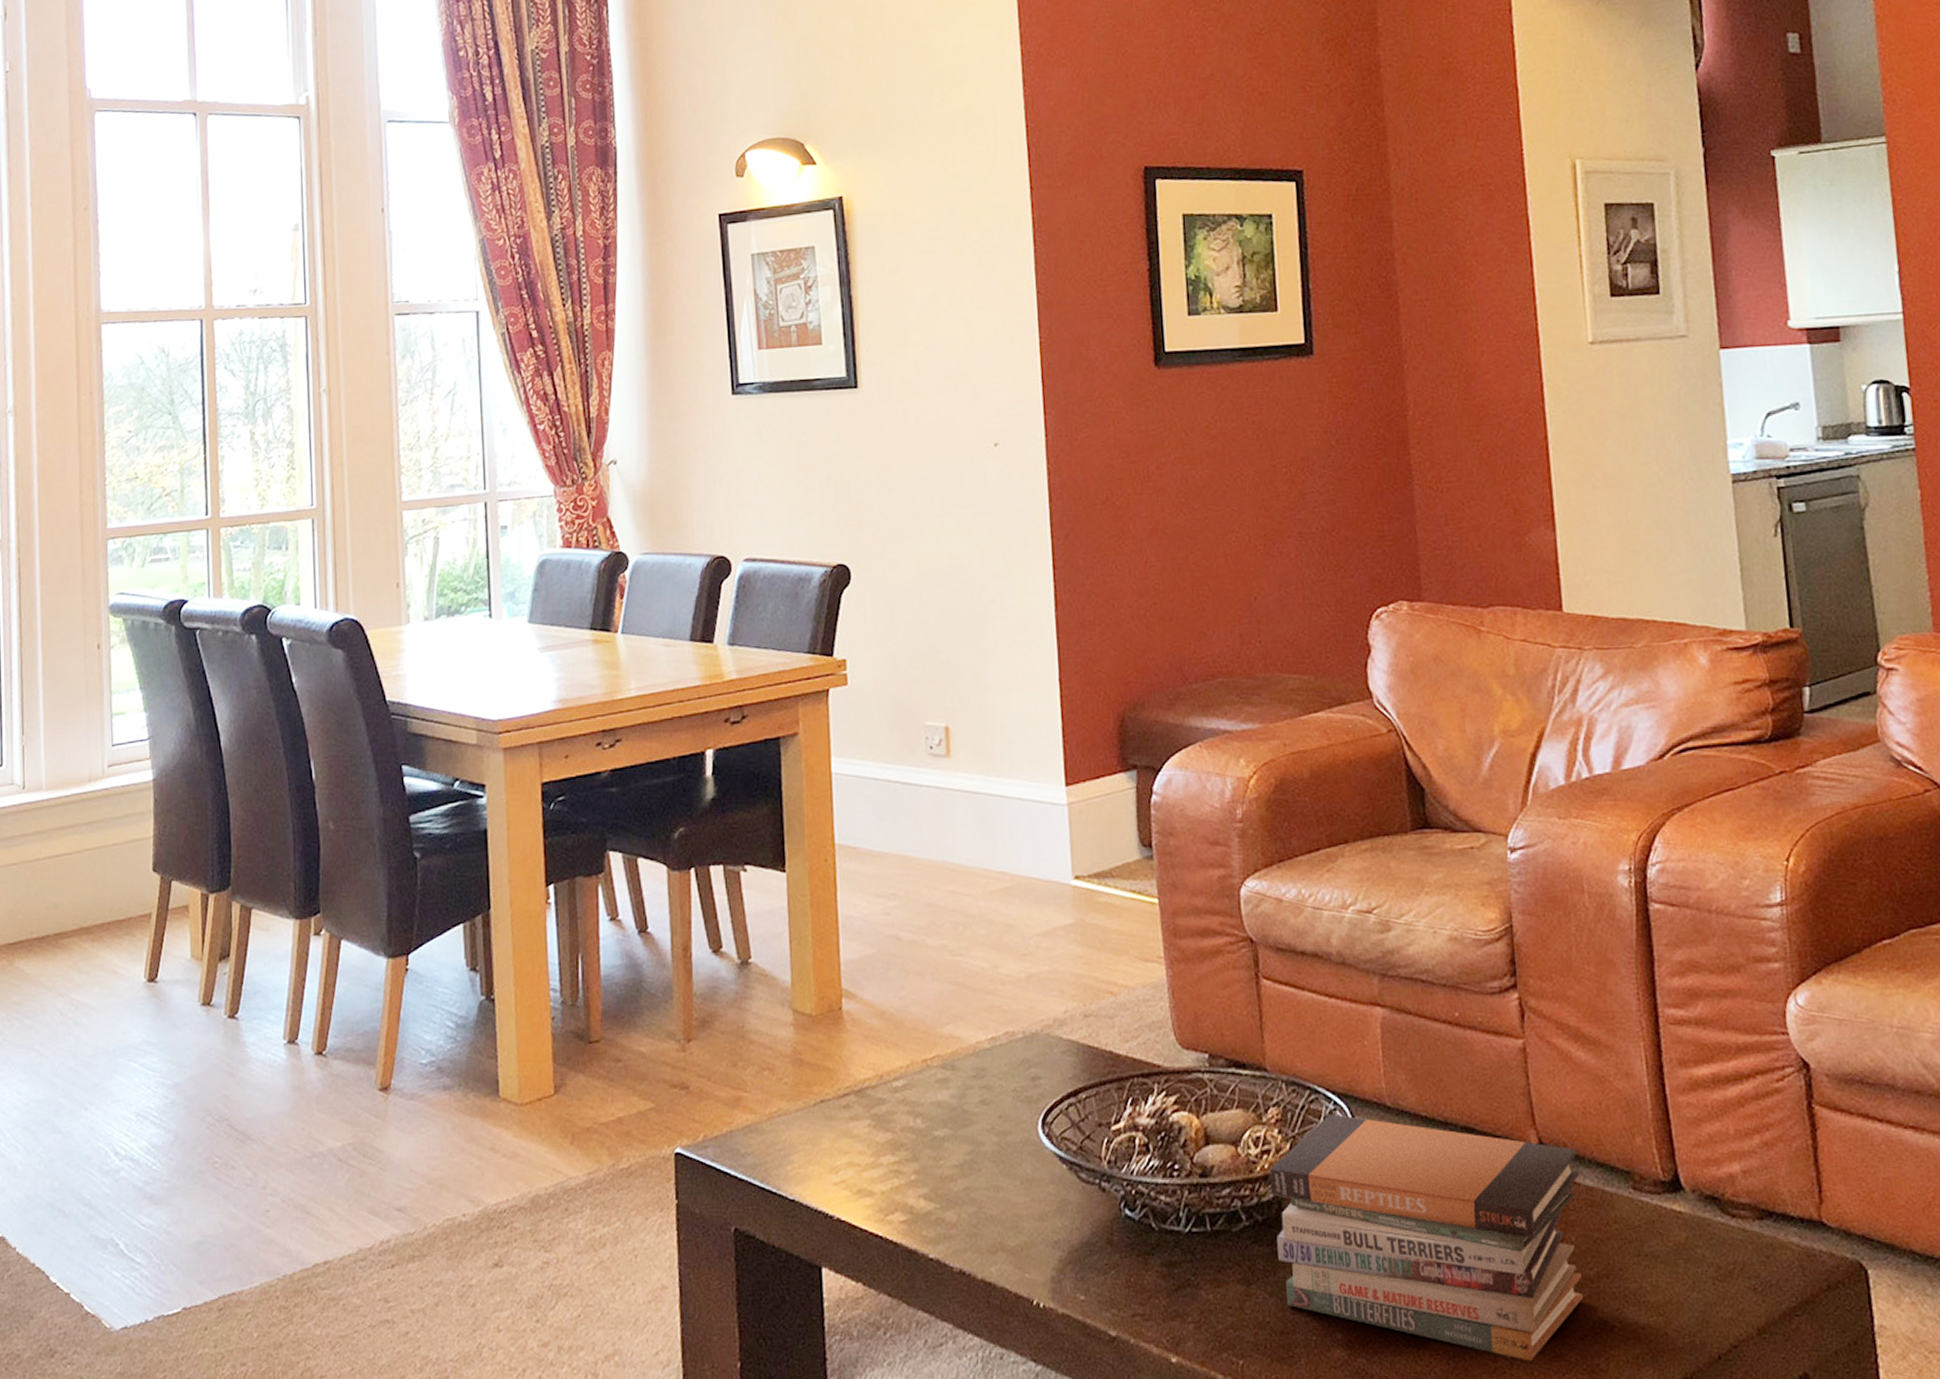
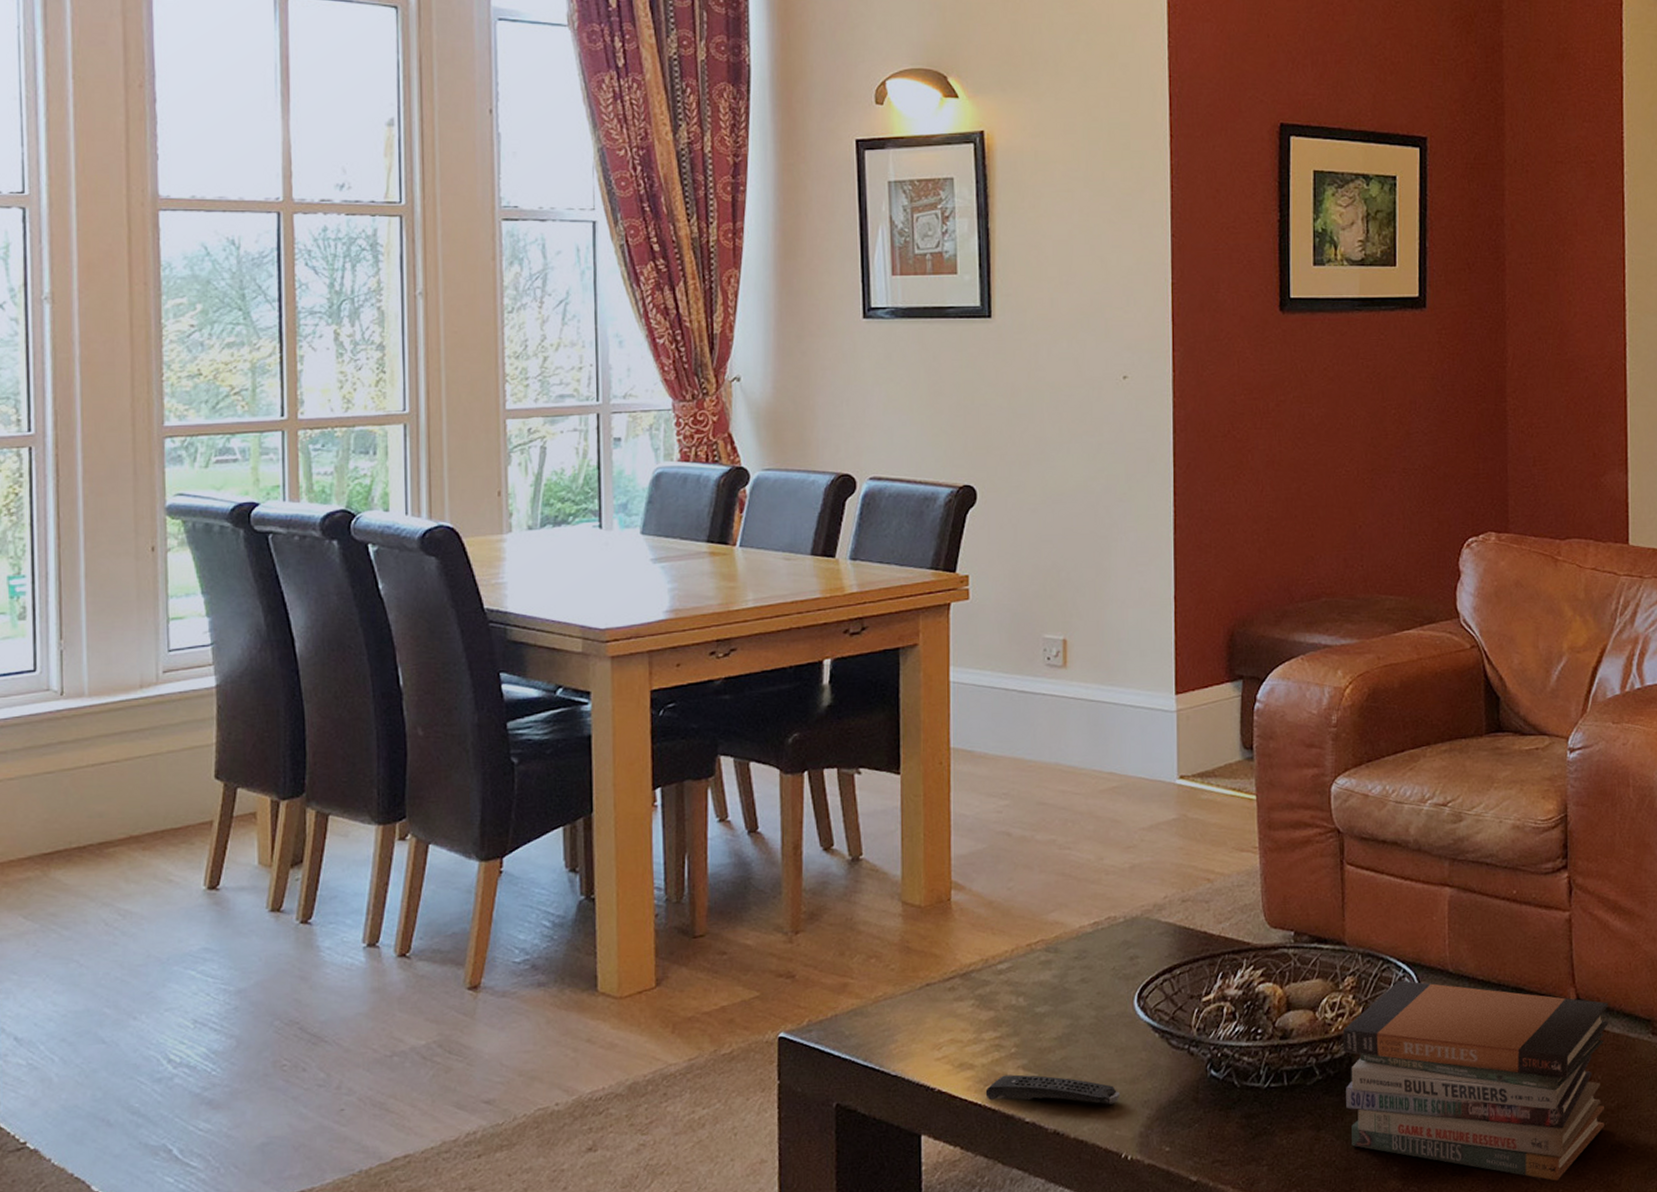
remote control: none [886,1204,1028,1243] -> present [985,1074,1120,1105]

